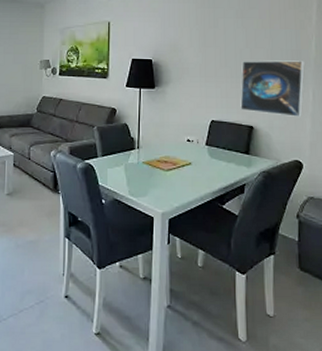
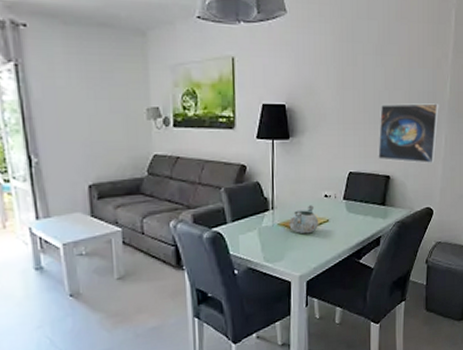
decorative bowl: none [153,148,182,174] -> present [289,205,319,234]

